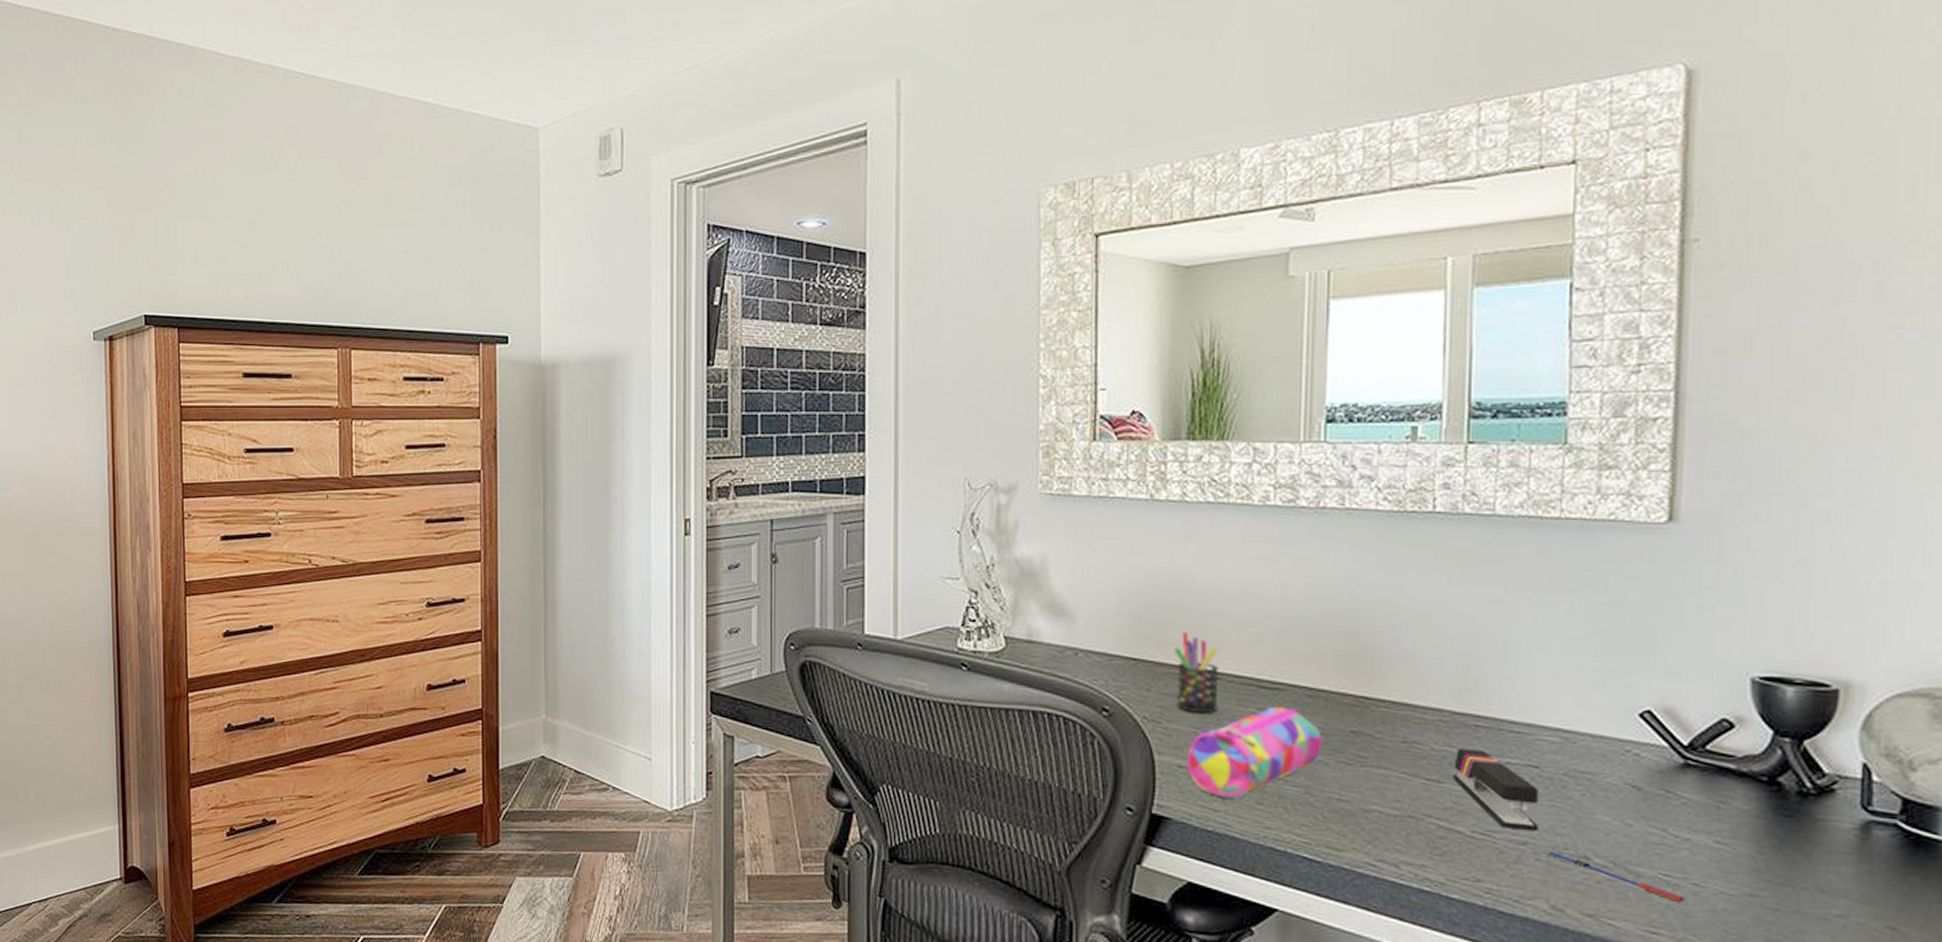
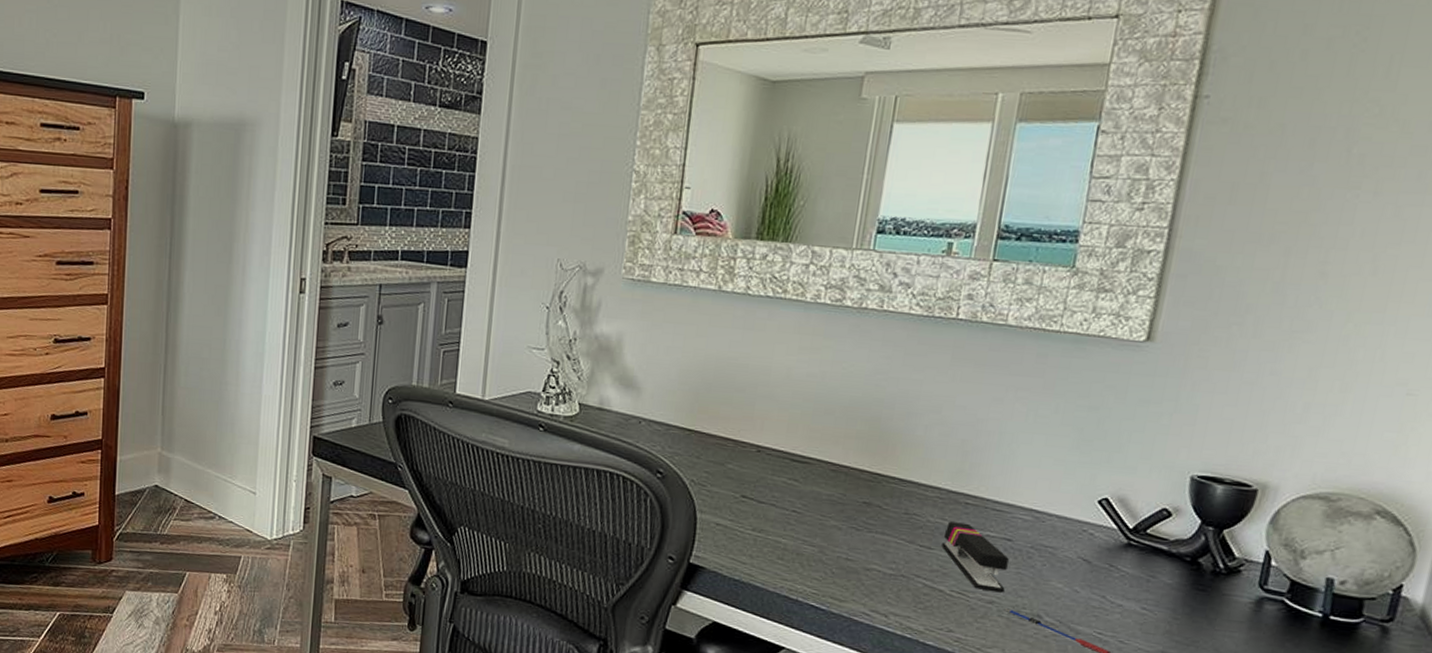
pen holder: present [1174,631,1219,714] -> none [721,408,761,481]
pencil case: present [1185,706,1324,799] -> none [723,477,840,554]

